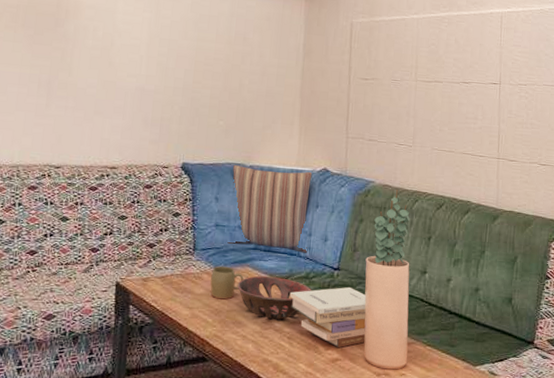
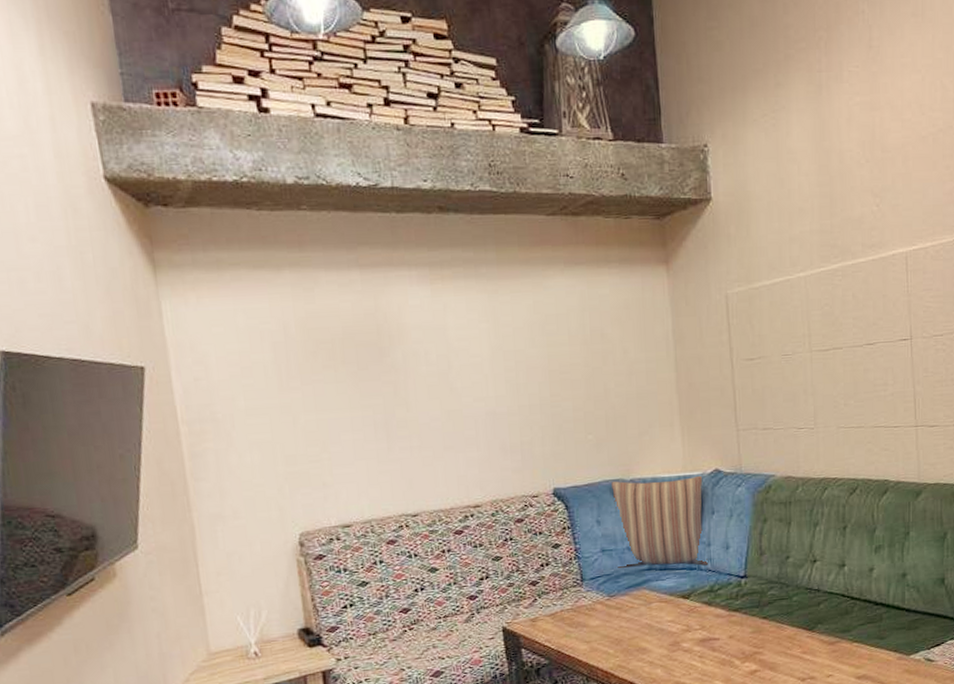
mug: present [210,266,244,300] -> none [605,592,642,628]
decorative bowl: present [237,275,311,320] -> none [635,595,718,640]
books: present [289,286,366,348] -> none [694,593,785,660]
vase: present [363,190,410,370] -> none [775,480,834,673]

